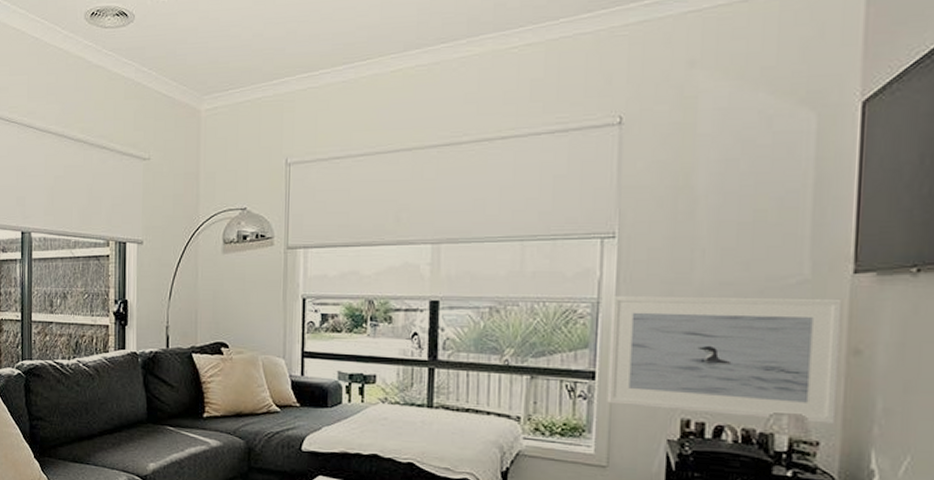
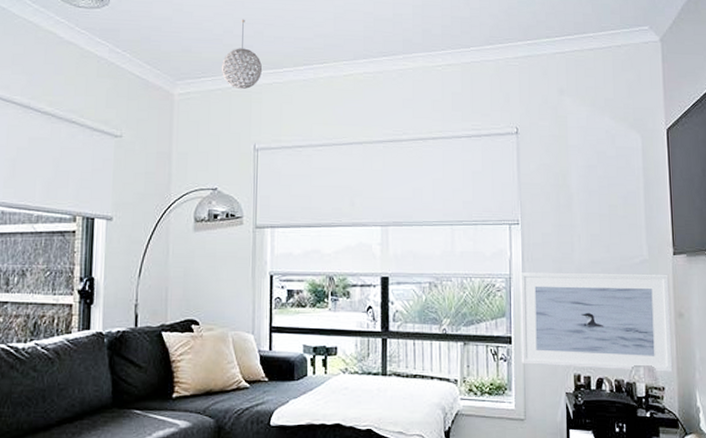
pendant light: none [250,18,295,99] -> present [221,19,262,90]

